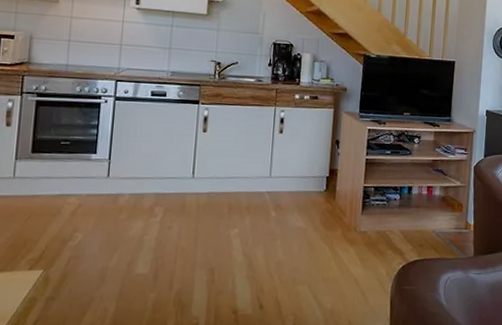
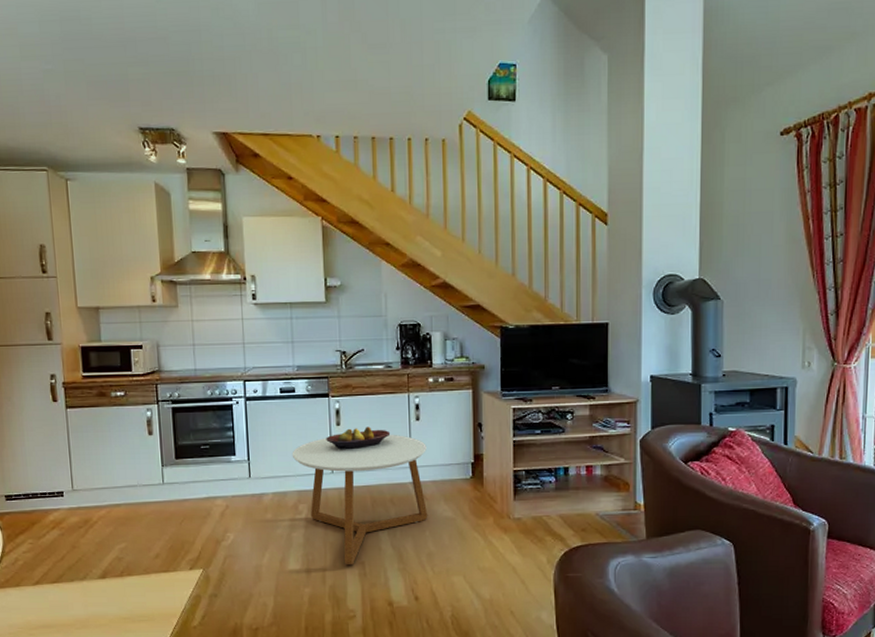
coffee table: none [154,143,287,271] -> present [292,434,428,566]
fruit bowl: none [191,135,254,157] -> present [326,426,391,450]

